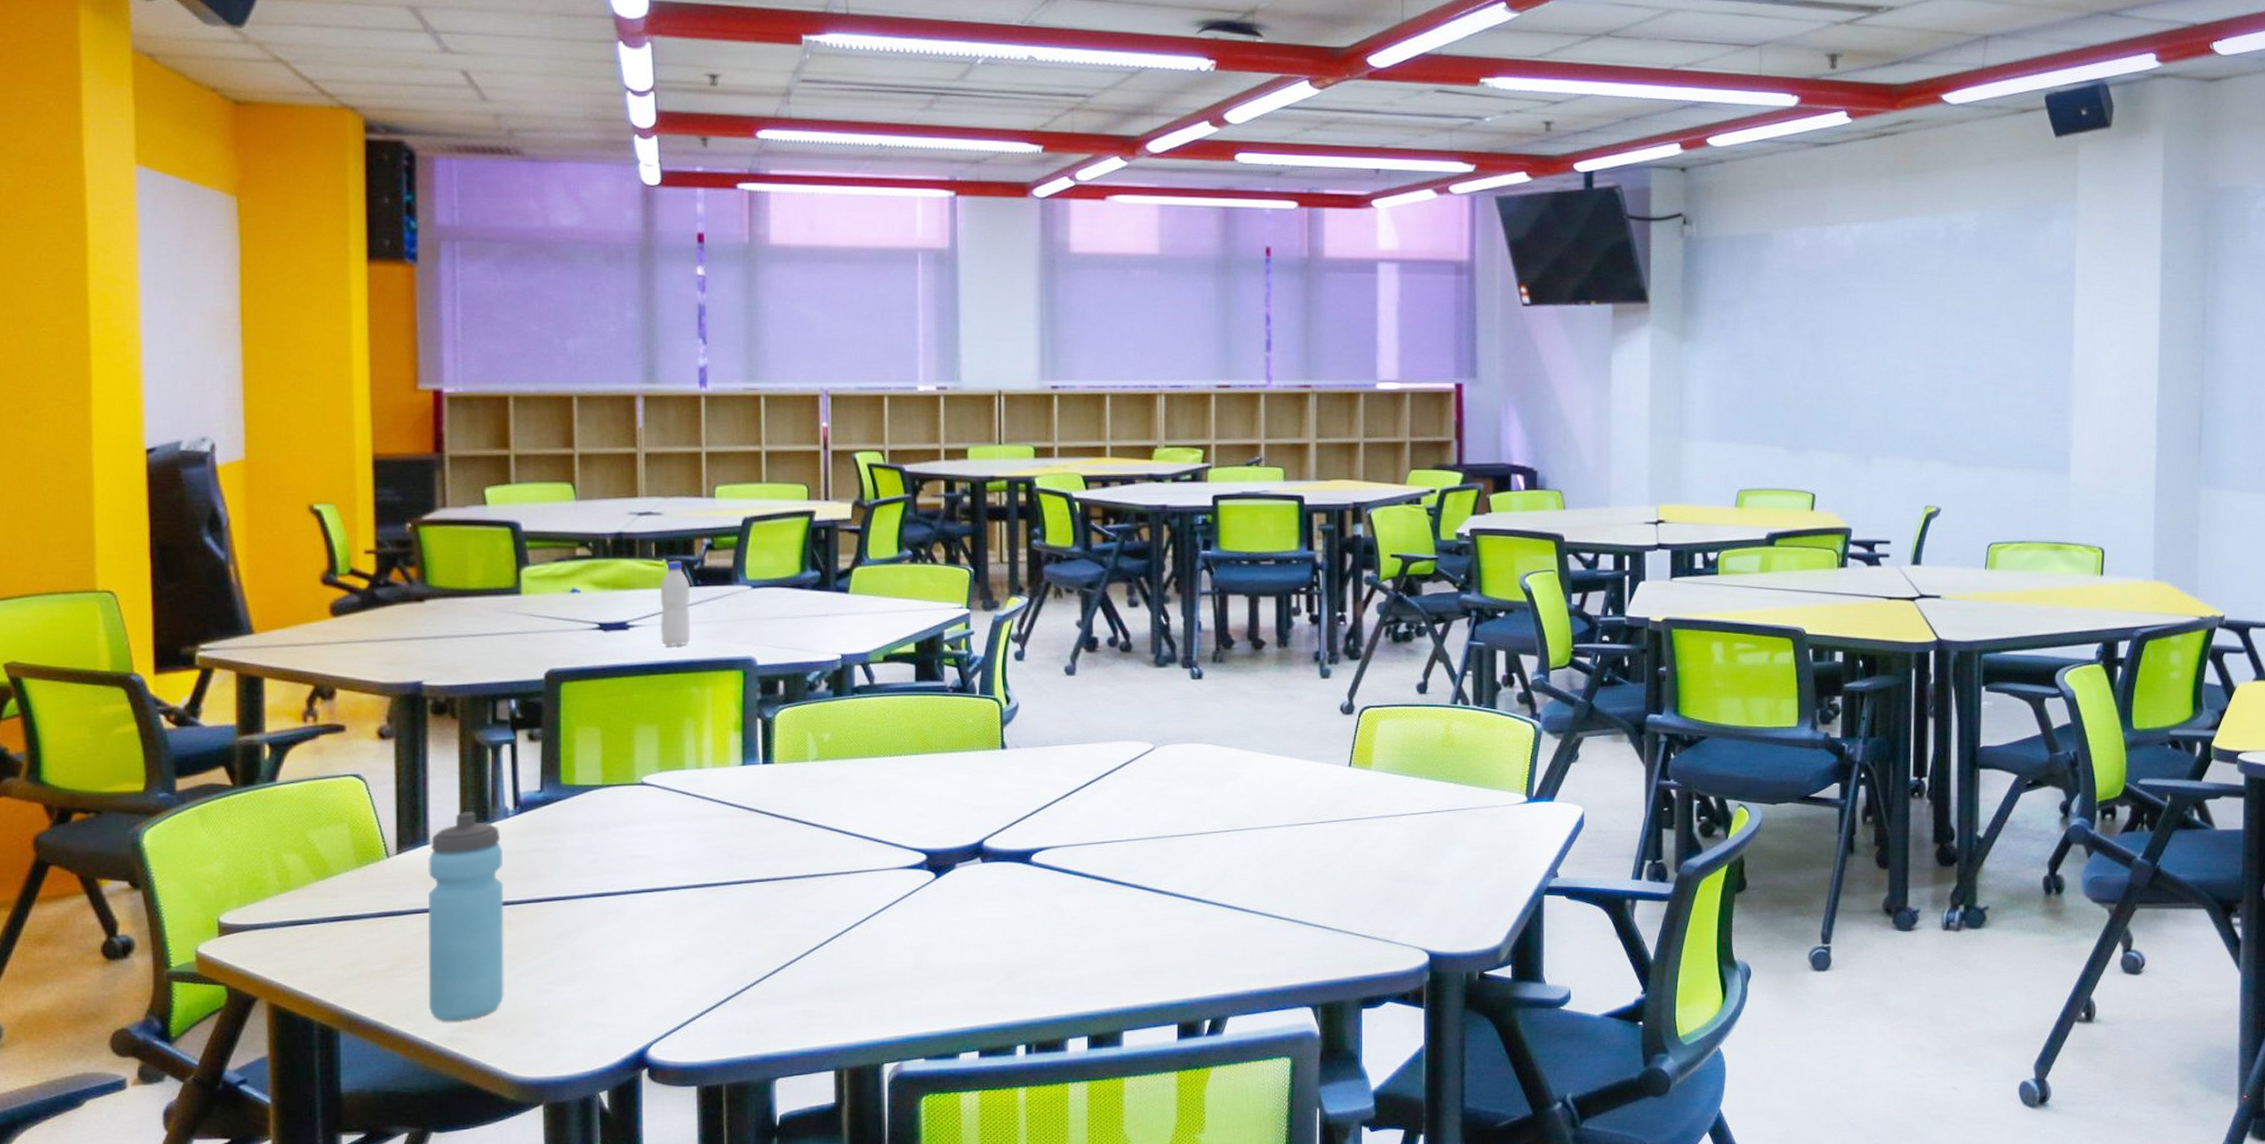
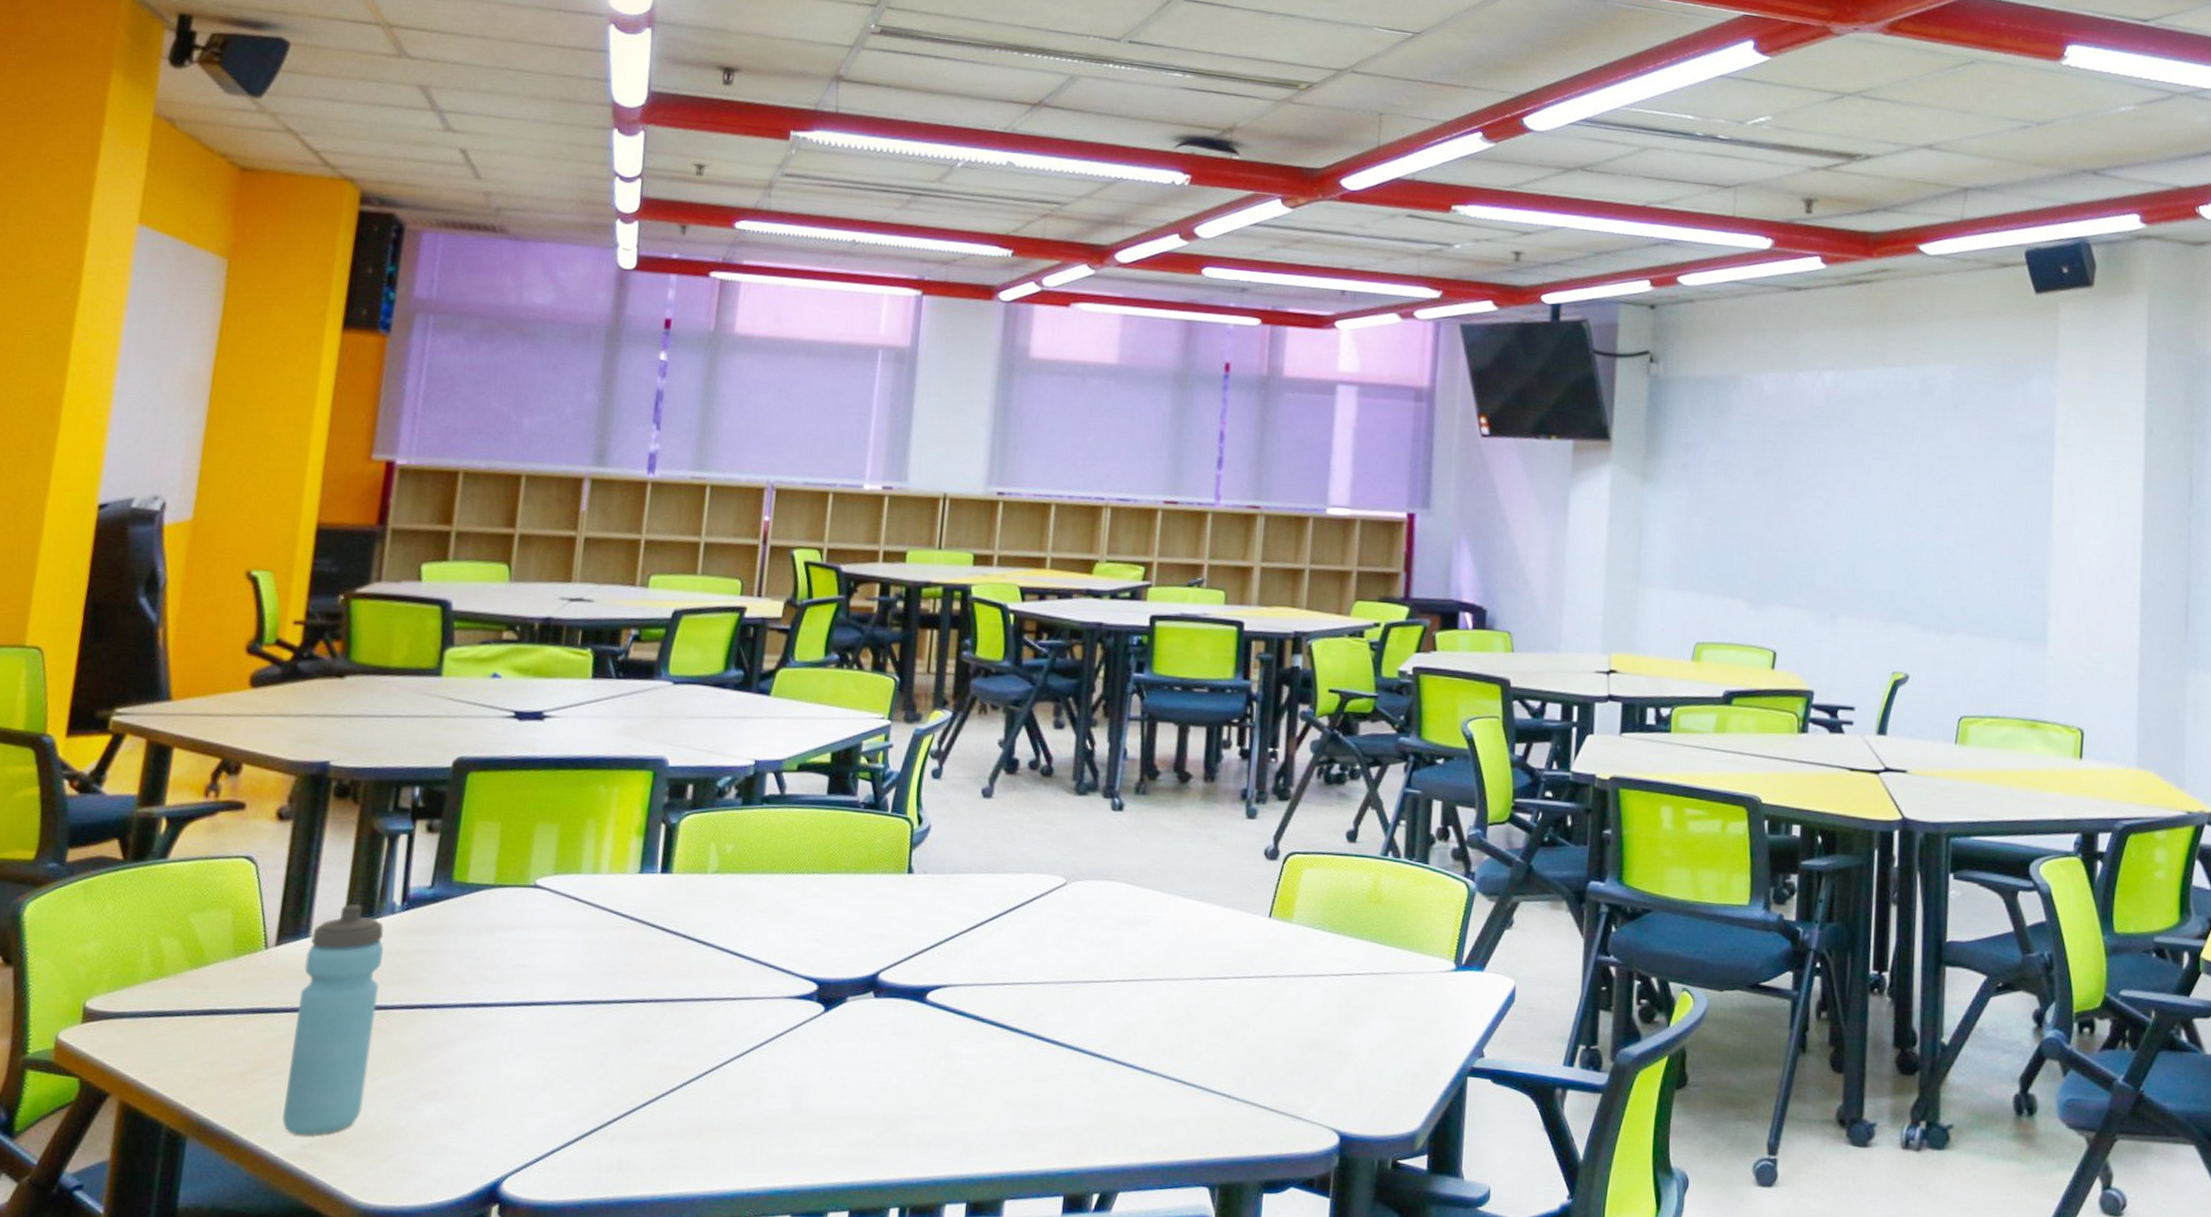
water bottle: present [659,560,691,647] -> none [574,650,612,741]

